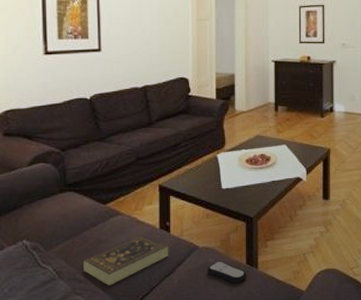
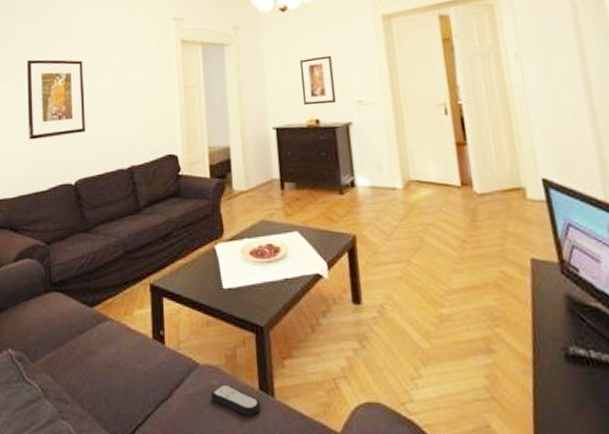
book: present [84,235,169,286] -> none [70,347,165,410]

